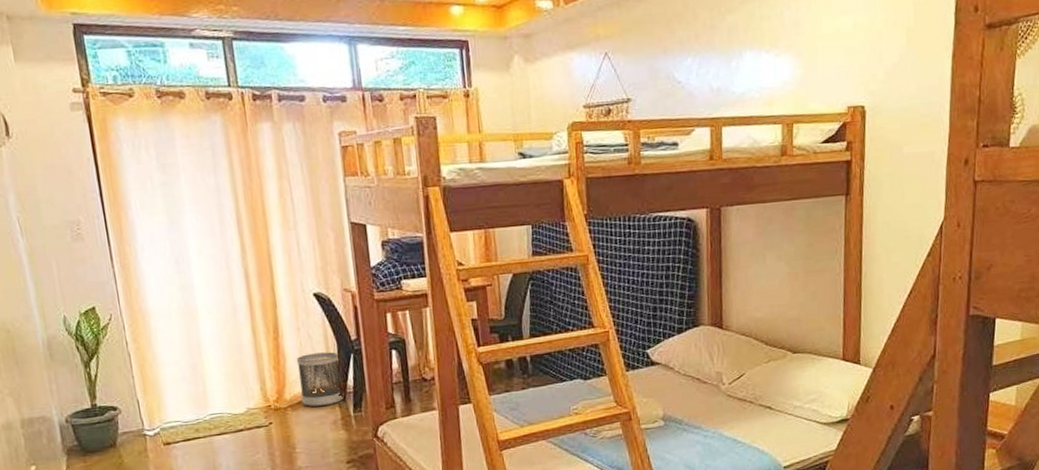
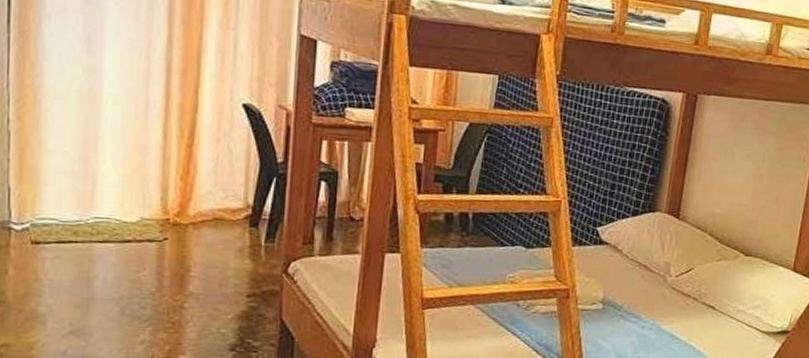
wastebasket: present [296,352,345,407] -> none [206,169,260,230]

